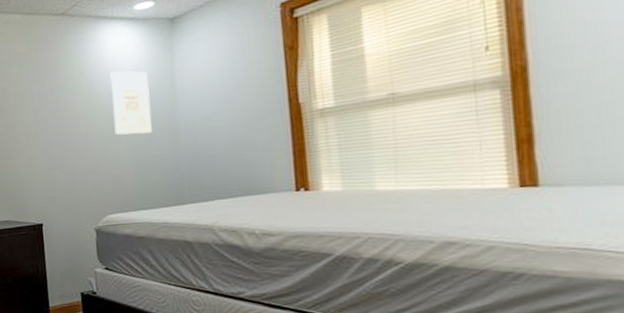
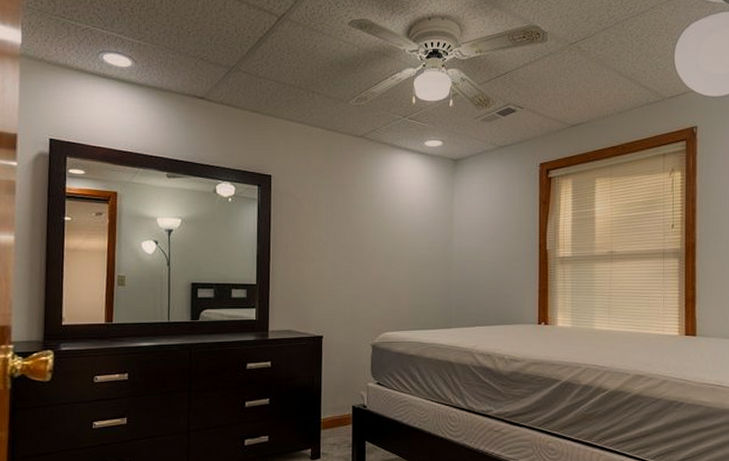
wall art: present [110,71,152,135] -> none [398,199,431,260]

